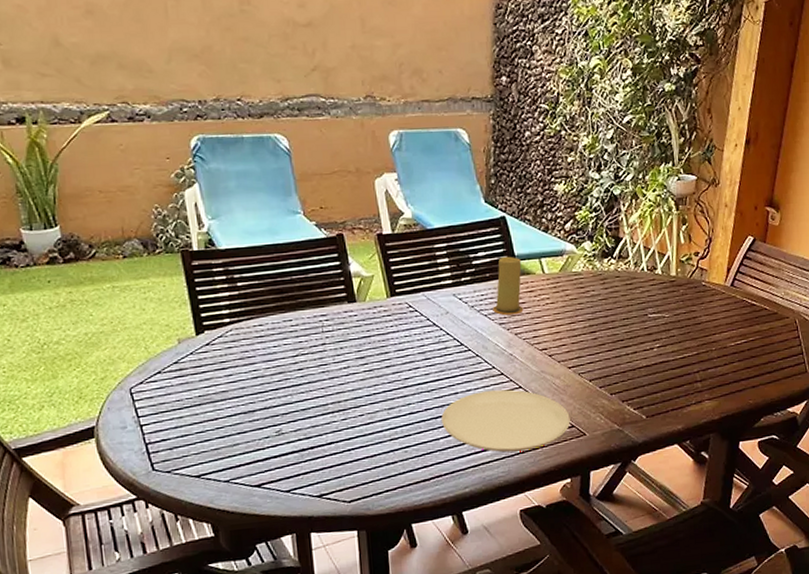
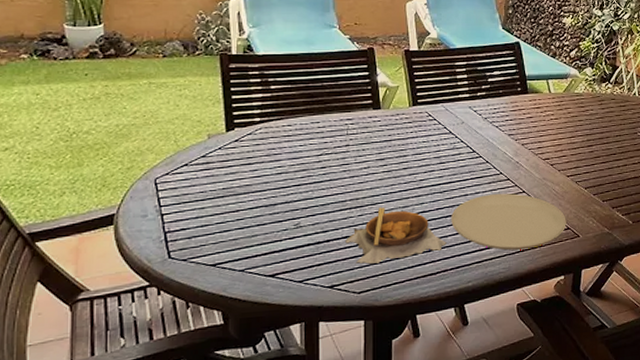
soup bowl: none [330,410,439,471] -> present [345,207,446,264]
candle: present [493,256,524,315] -> none [504,76,531,128]

